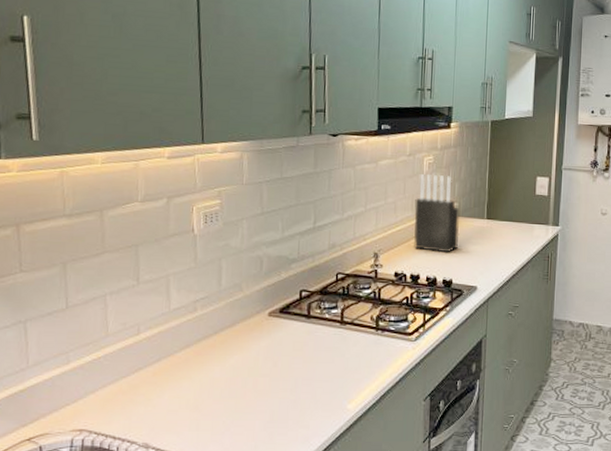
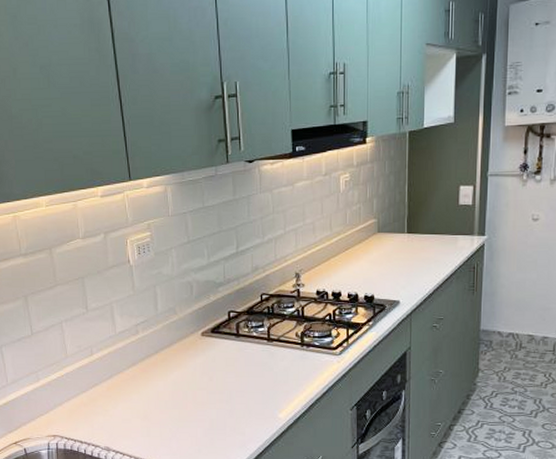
knife block: present [413,174,460,253] -> none [333,192,380,270]

